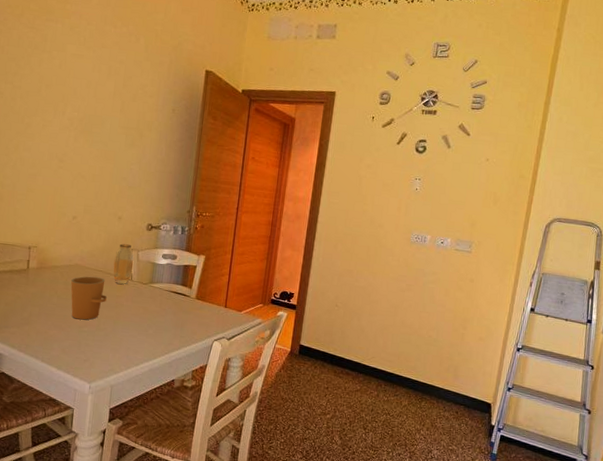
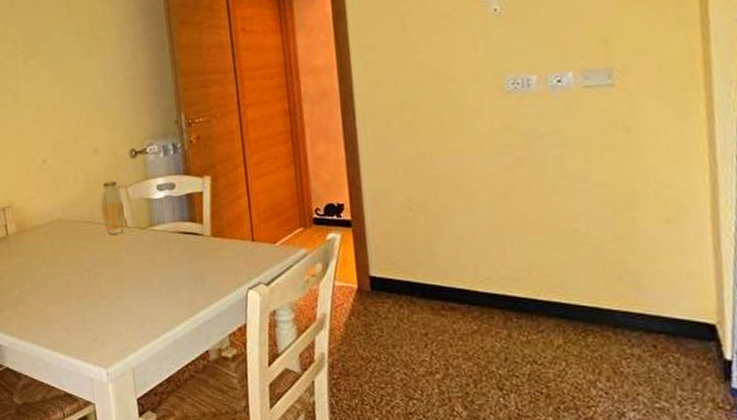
cup: present [71,276,108,320] -> none [57,230,104,289]

